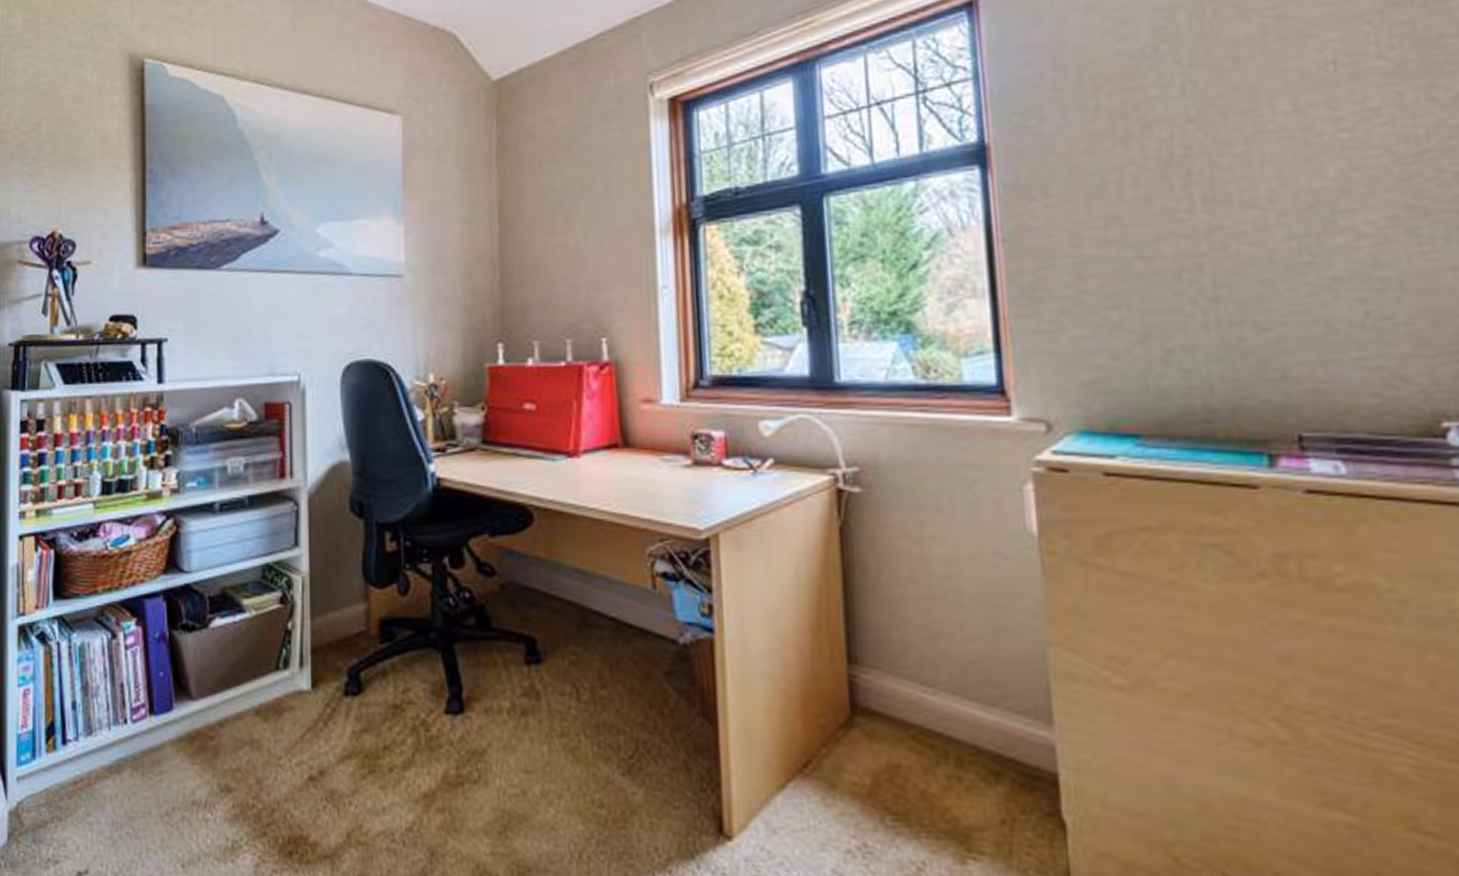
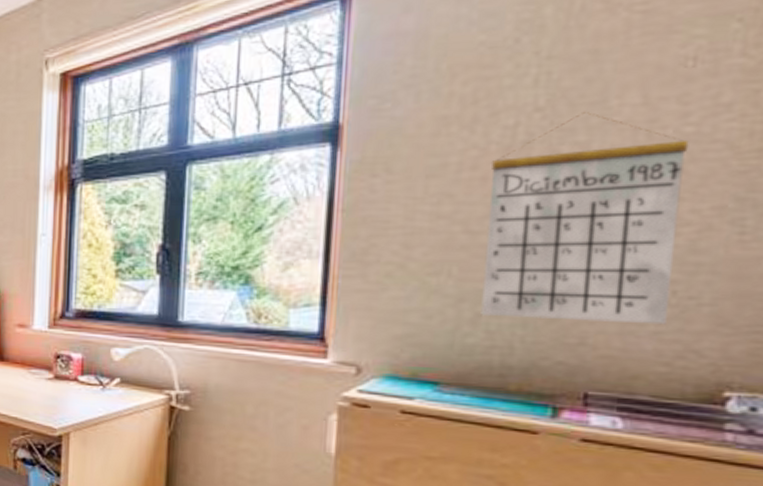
calendar: none [1153,121,1366,353] -> present [481,112,689,325]

